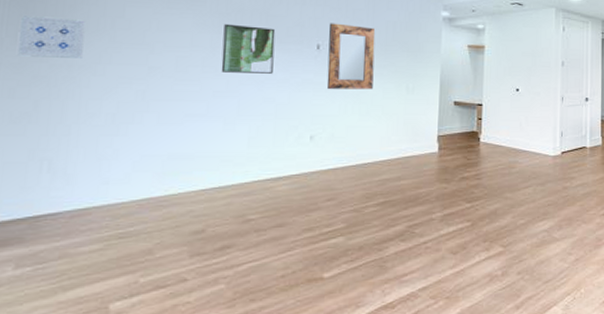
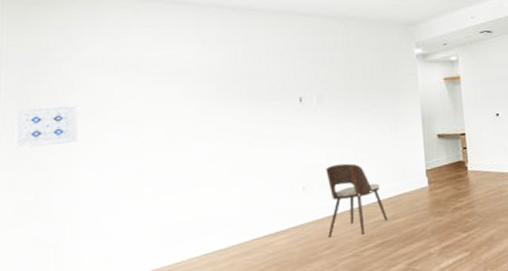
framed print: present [221,23,276,74] -> none [209,88,260,137]
home mirror: present [326,23,376,90] -> none [309,74,358,140]
dining chair: none [331,117,394,191] -> present [326,163,389,239]

